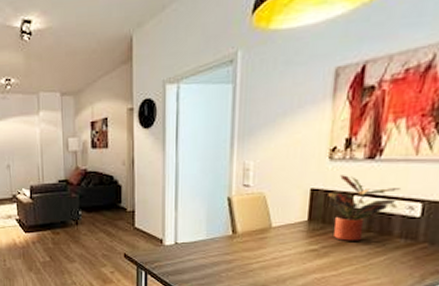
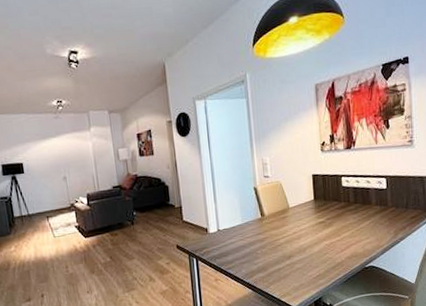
potted plant: present [327,175,400,242] -> none [325,162,371,213]

